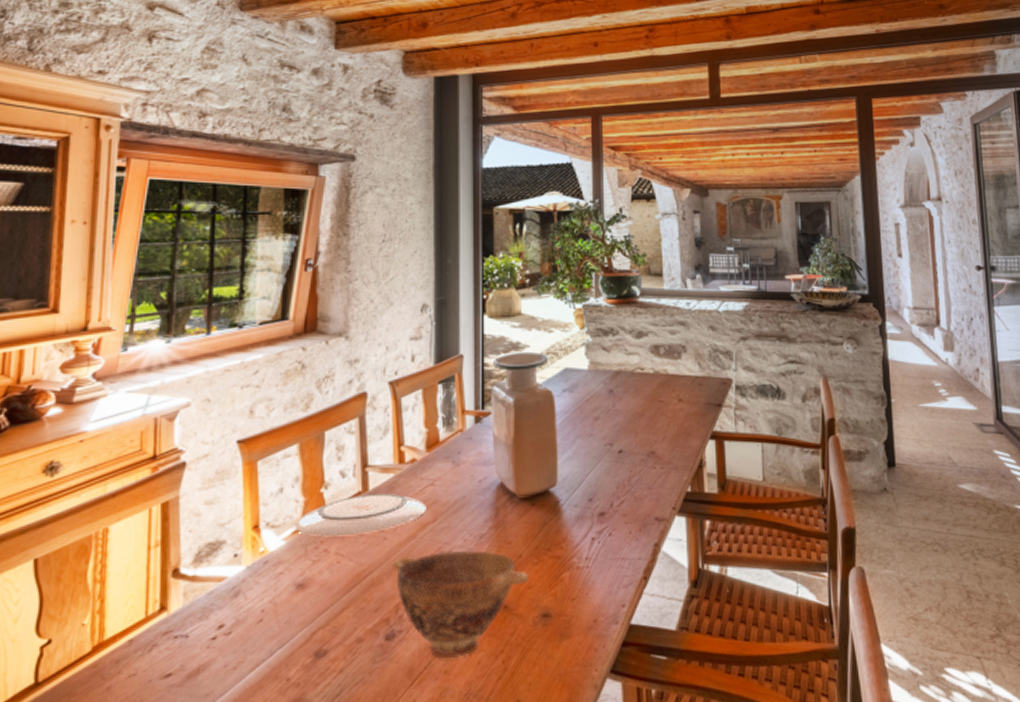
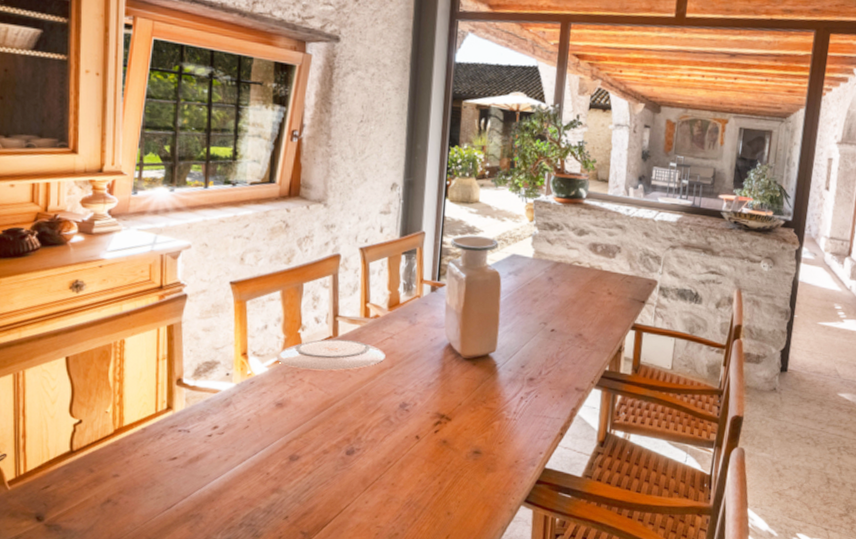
bowl: present [393,550,529,660] -> none [355,392,466,476]

